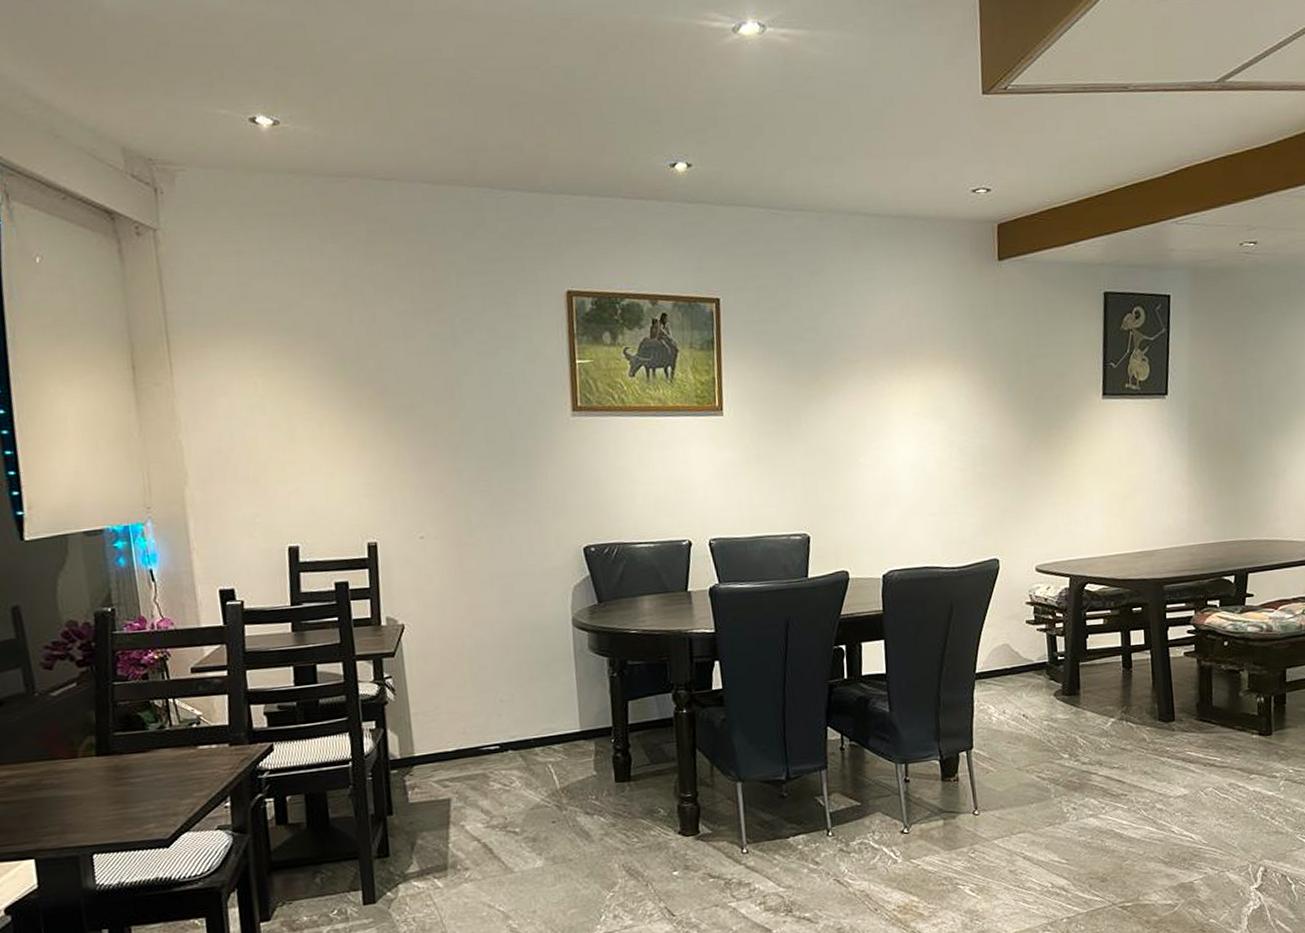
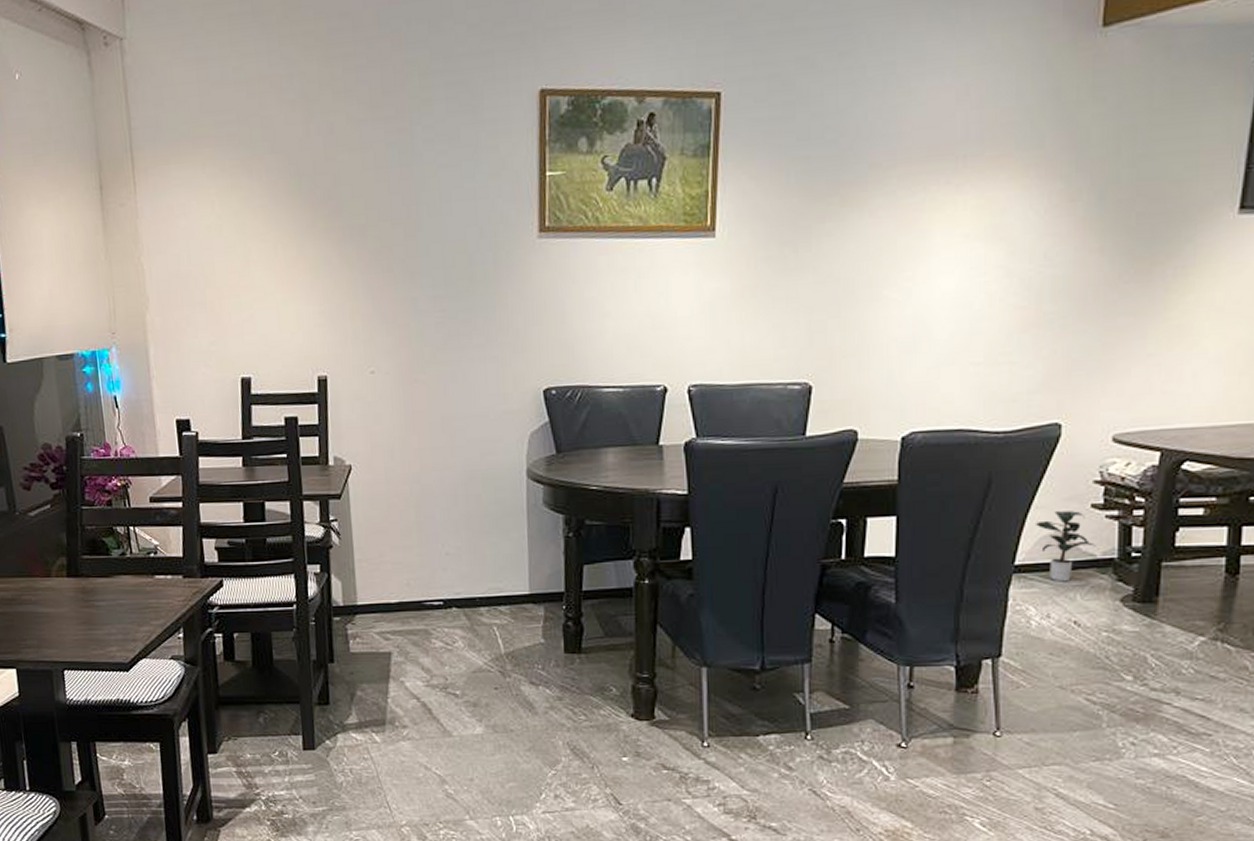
potted plant: none [988,626,1032,684] -> present [1036,511,1095,582]

